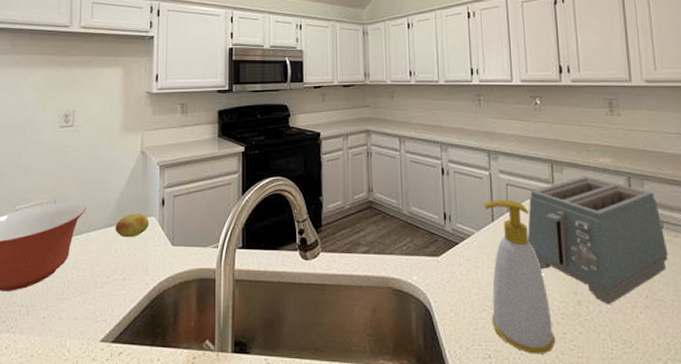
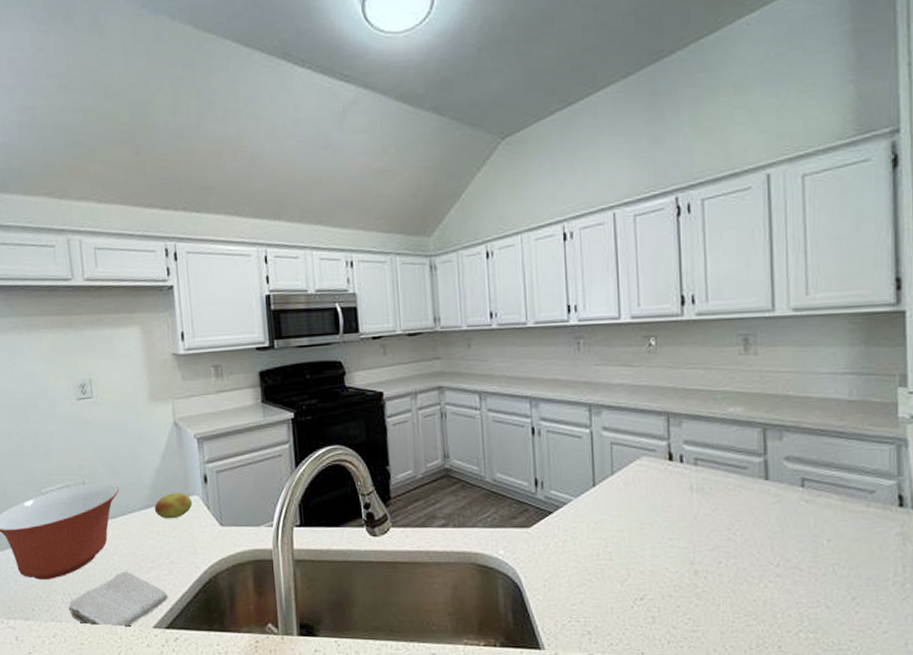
washcloth: none [24,285,118,343] -> present [68,571,168,630]
soap bottle: present [483,200,556,354] -> none [583,461,667,629]
toaster: present [527,176,668,304] -> none [636,429,808,574]

